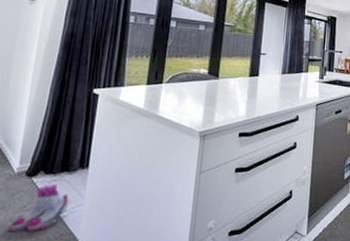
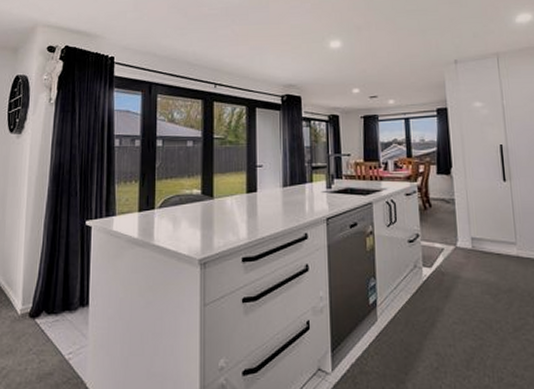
boots: present [9,184,71,232] -> none [18,325,74,377]

